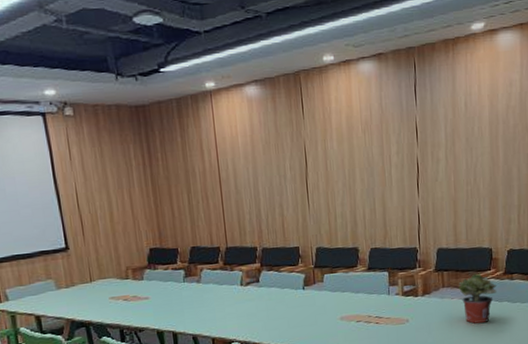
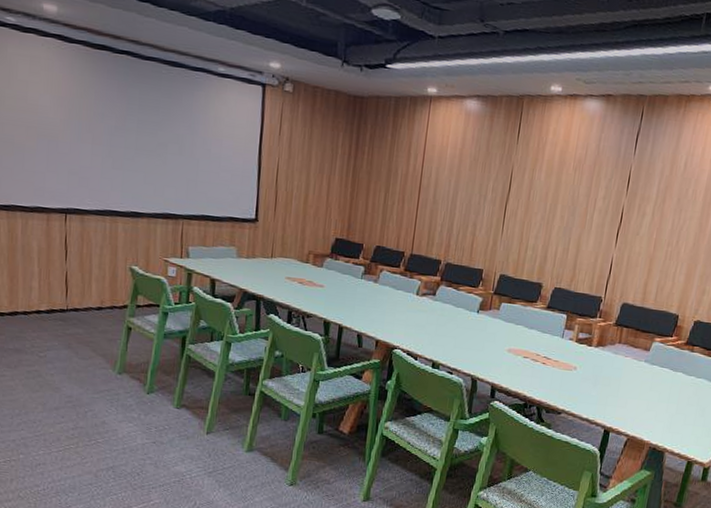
potted plant: present [458,273,497,324] -> none [634,336,675,389]

